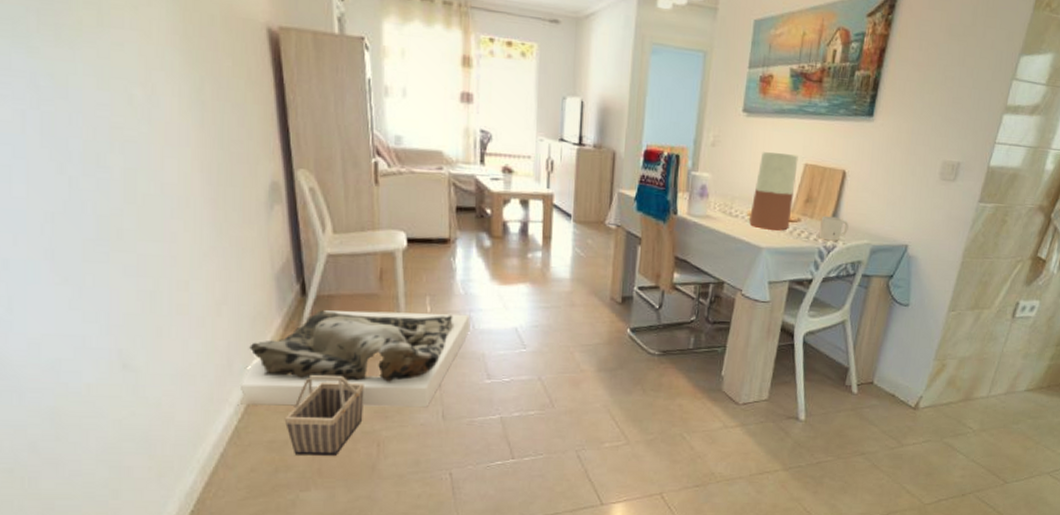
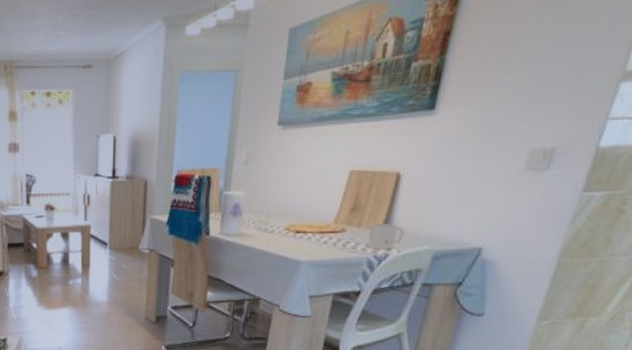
vase: present [749,152,798,231] -> none [287,162,342,243]

